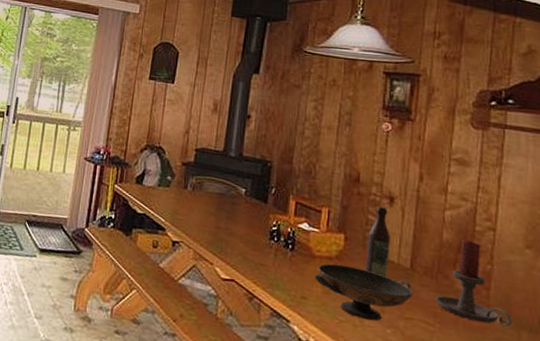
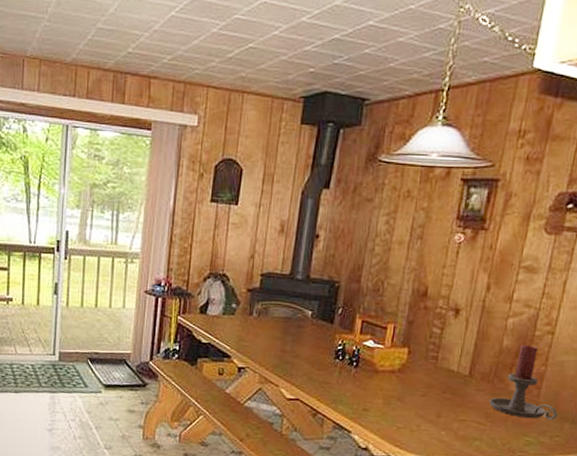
decorative bowl: present [314,263,413,321] -> none [376,376,469,426]
wine bottle: present [365,206,391,278] -> none [426,318,453,386]

